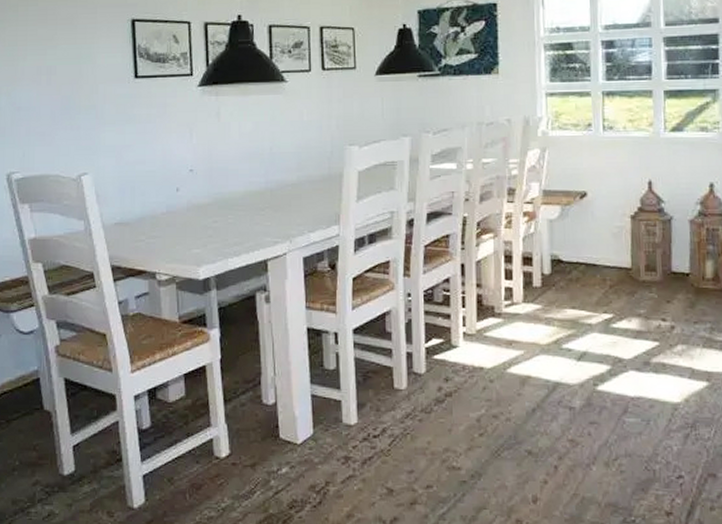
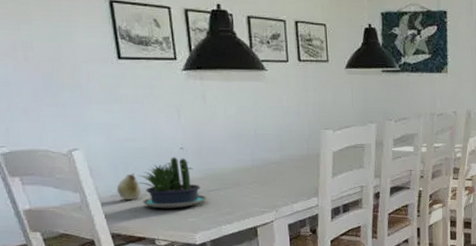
fruit: none [121,198,147,229] -> present [116,172,142,201]
potted plant: none [139,180,214,238] -> present [134,157,207,209]

